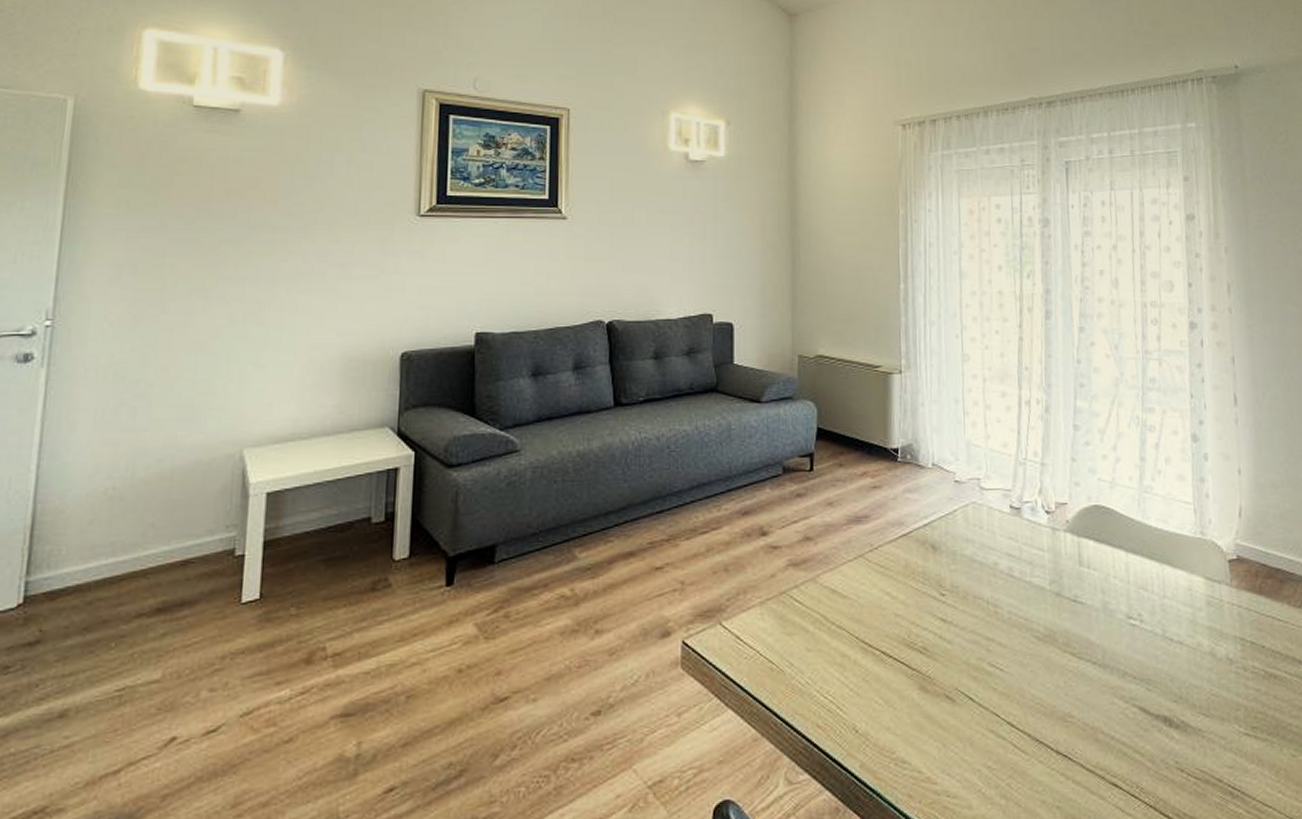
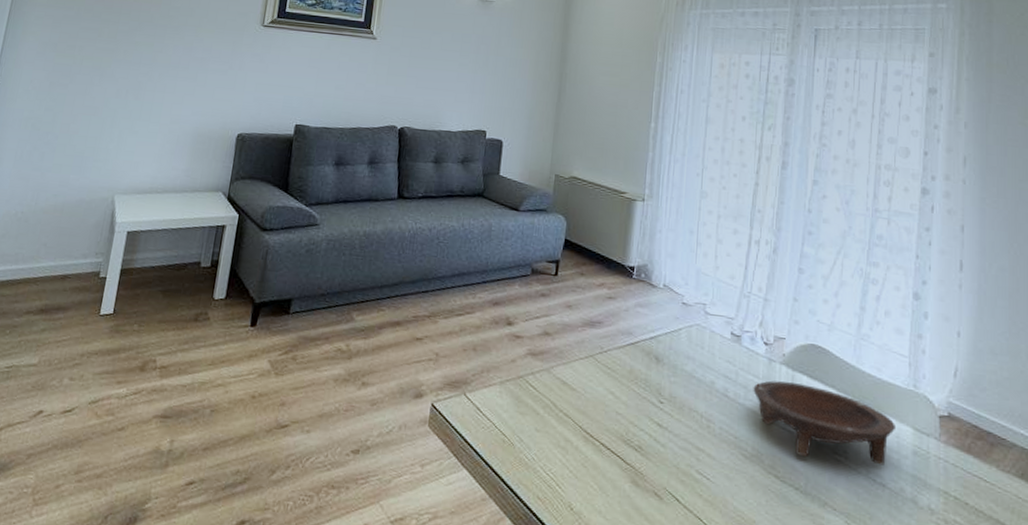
bowl: none [1039,549,1187,627] -> present [753,380,895,466]

